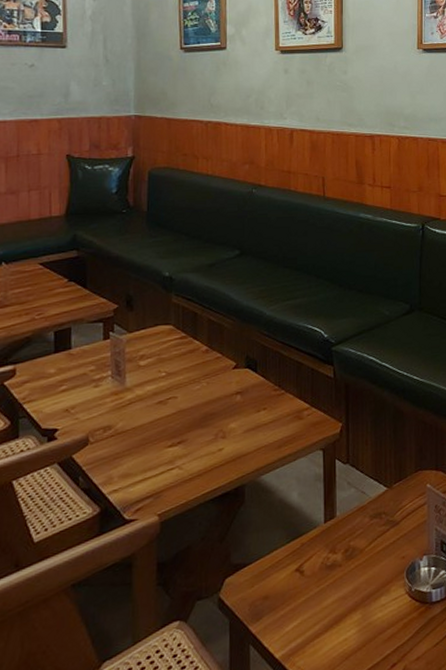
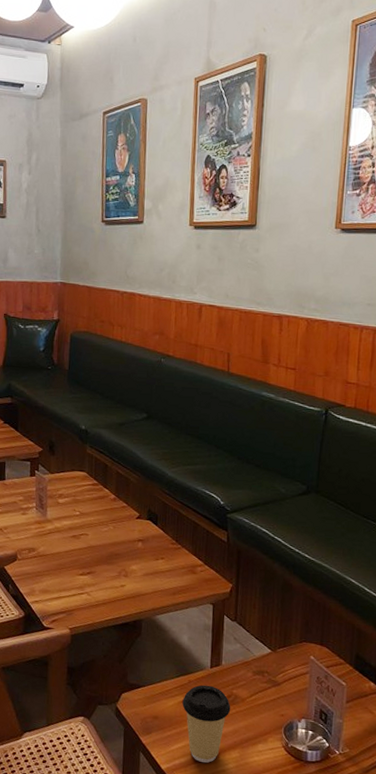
coffee cup: none [295,543,349,637] -> present [182,684,231,763]

